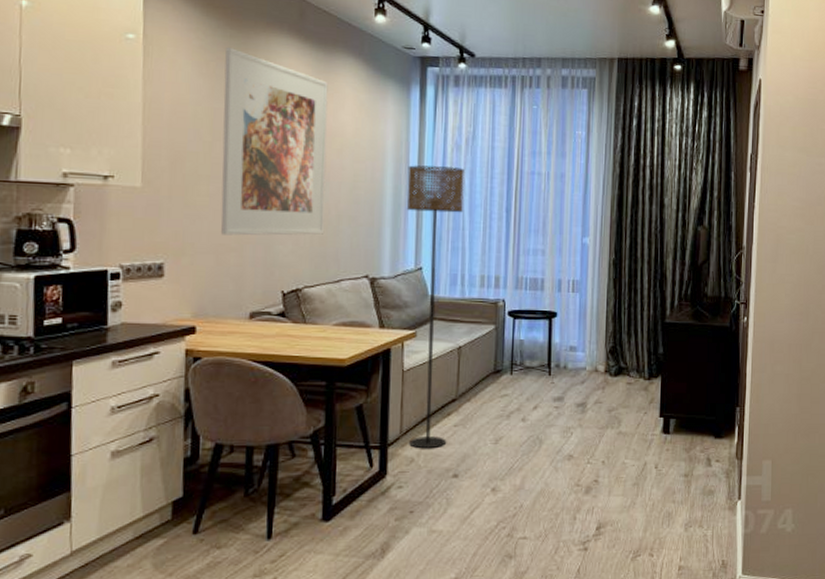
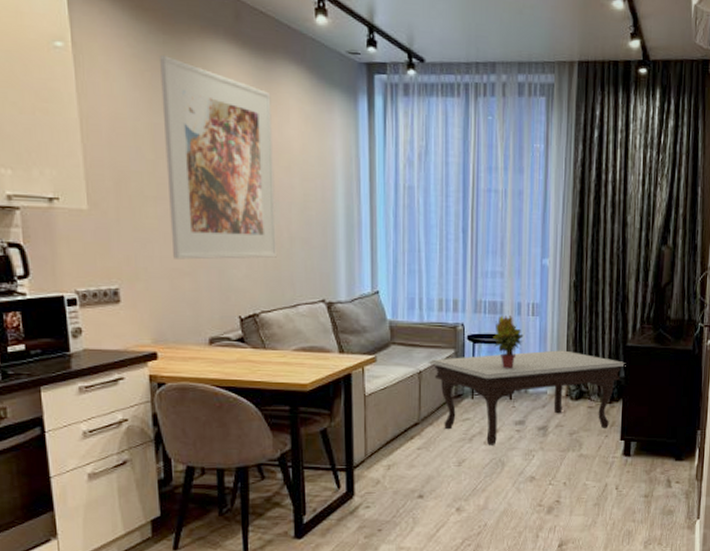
floor lamp: present [406,165,464,449] -> none [359,183,418,471]
coffee table: none [468,326,665,422] -> present [428,350,626,445]
potted plant: none [533,291,564,345] -> present [493,314,524,369]

